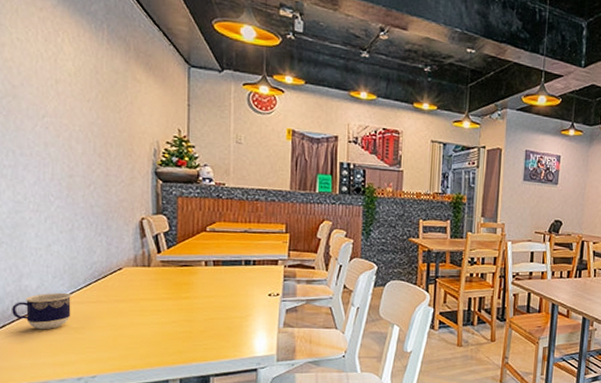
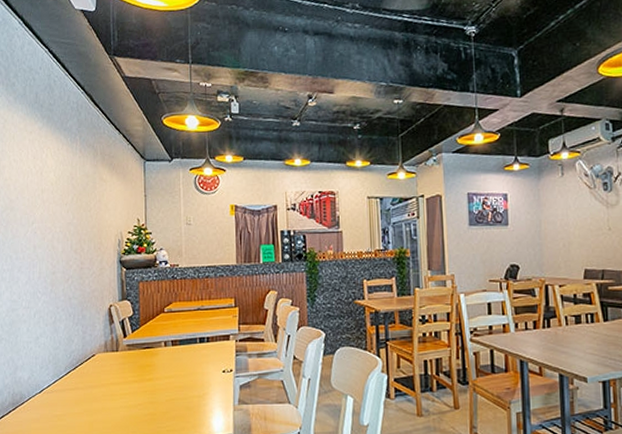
cup: present [12,292,71,330] -> none [9,381,55,419]

